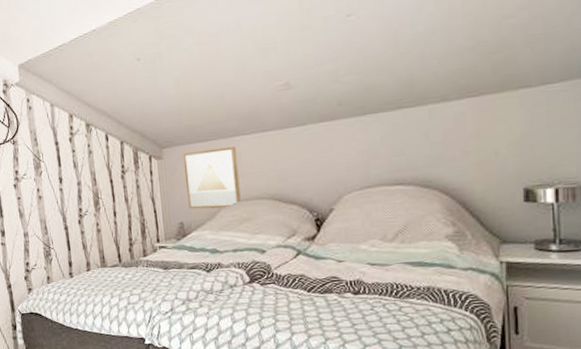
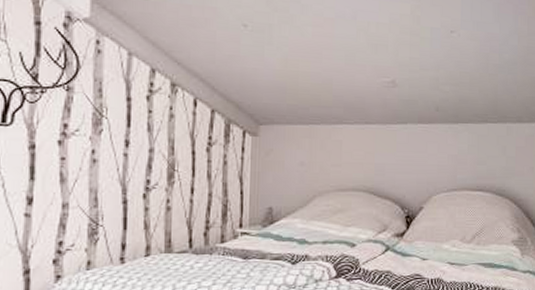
wall art: present [183,146,241,210] -> none [280,133,338,196]

